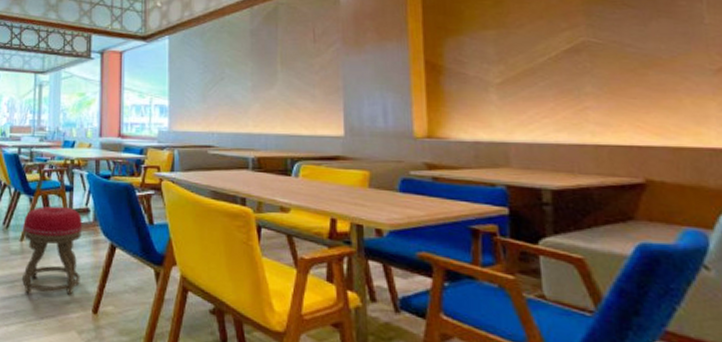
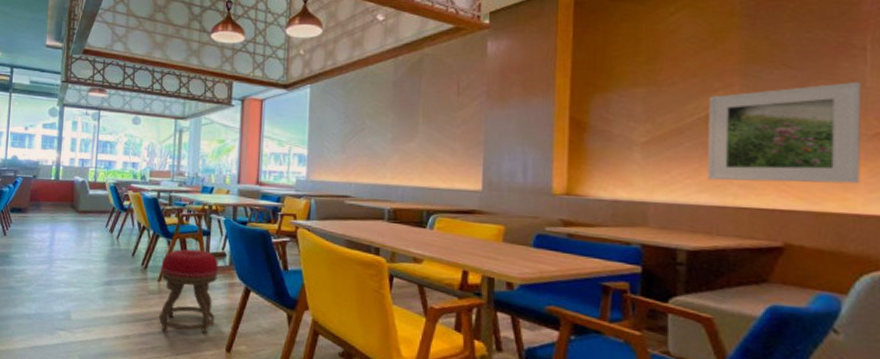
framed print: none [557,18,711,119] -> present [708,81,861,184]

